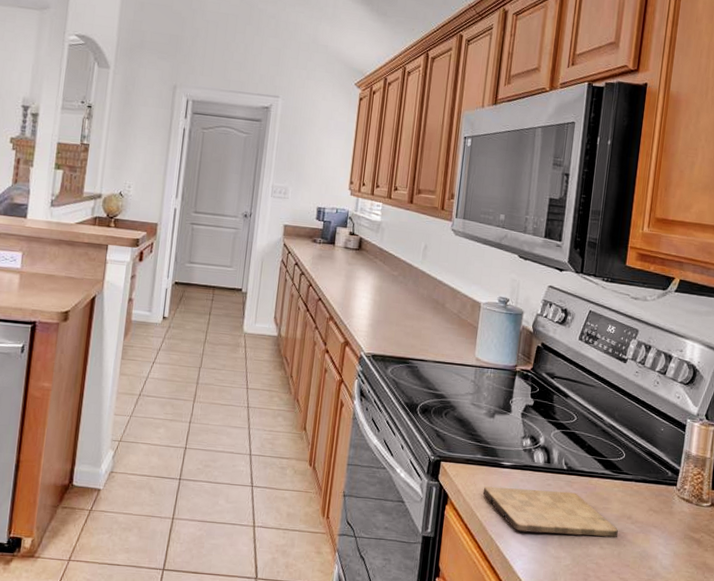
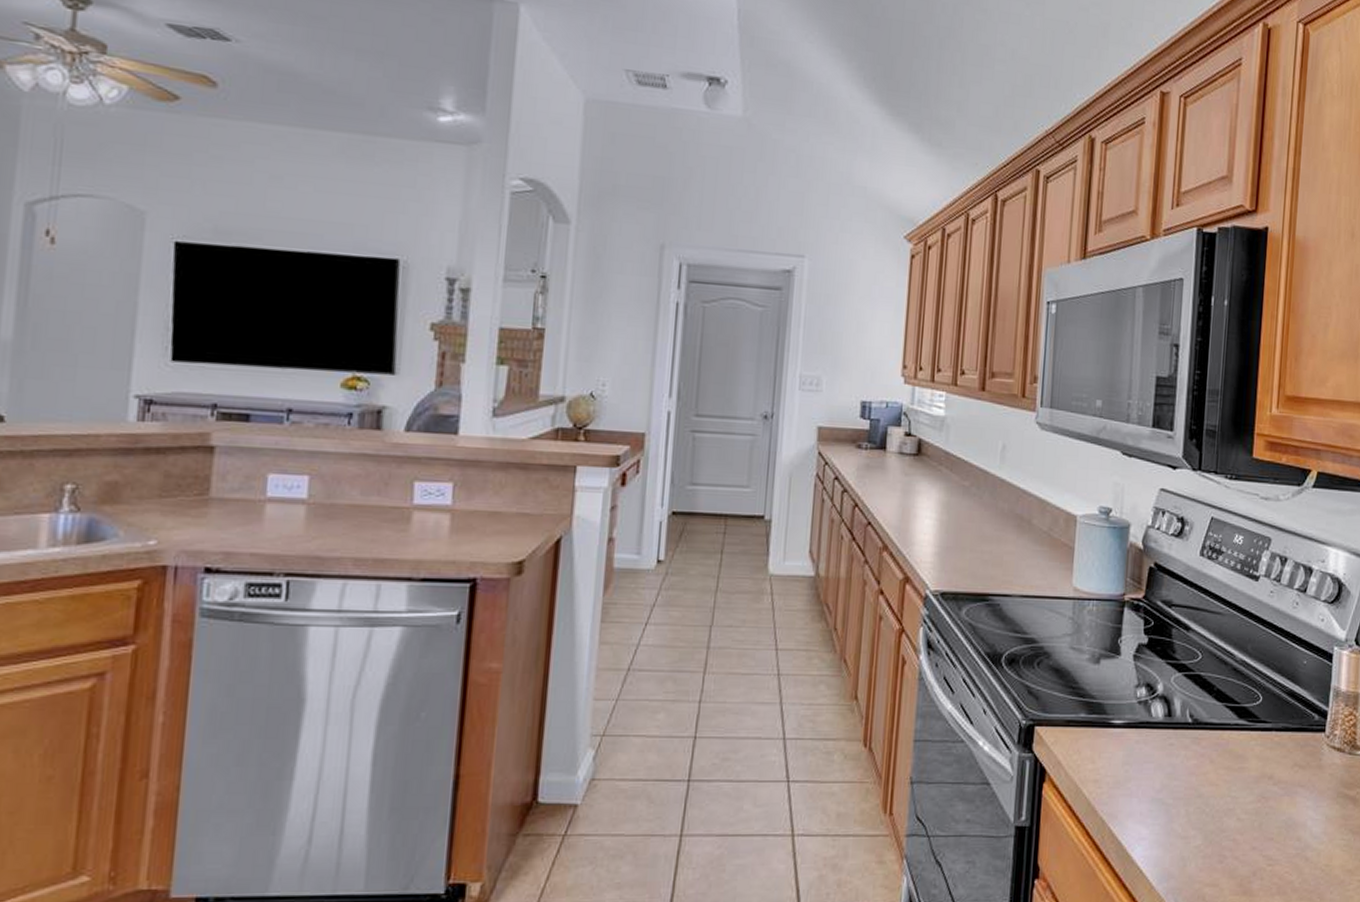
cutting board: present [482,486,618,538] -> none [1089,752,1258,809]

